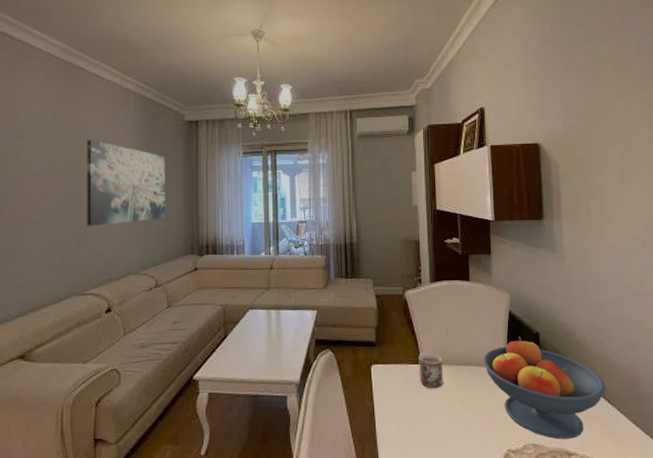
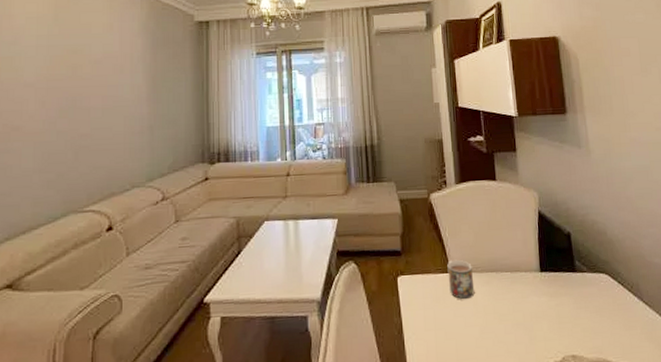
wall art: present [87,140,166,226] -> none [87,43,174,136]
fruit bowl: present [483,337,606,439] -> none [514,238,643,349]

